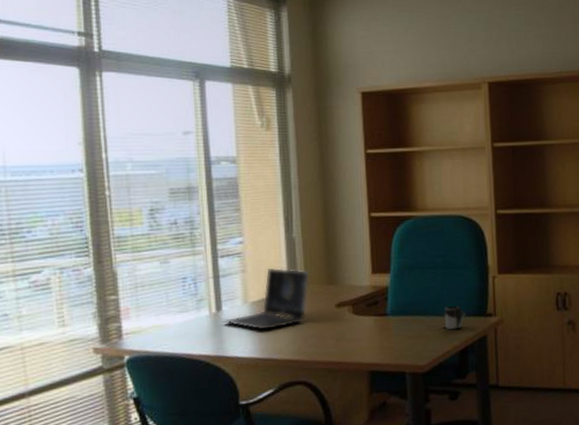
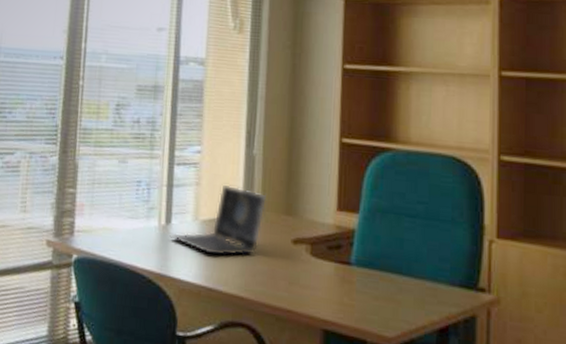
cup: present [444,306,466,330] -> none [421,268,450,301]

